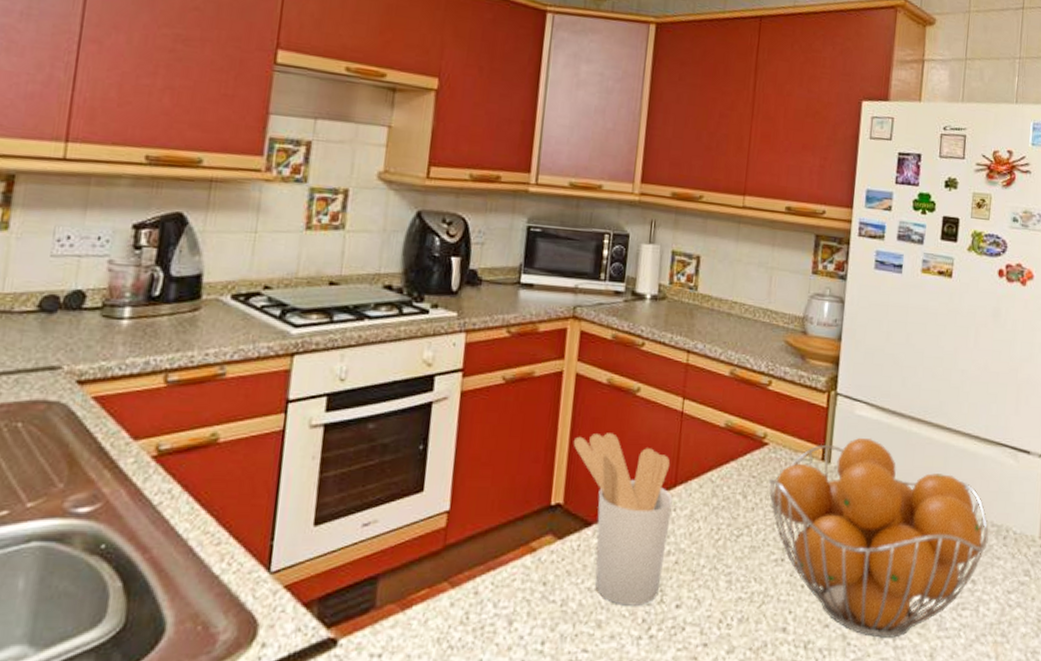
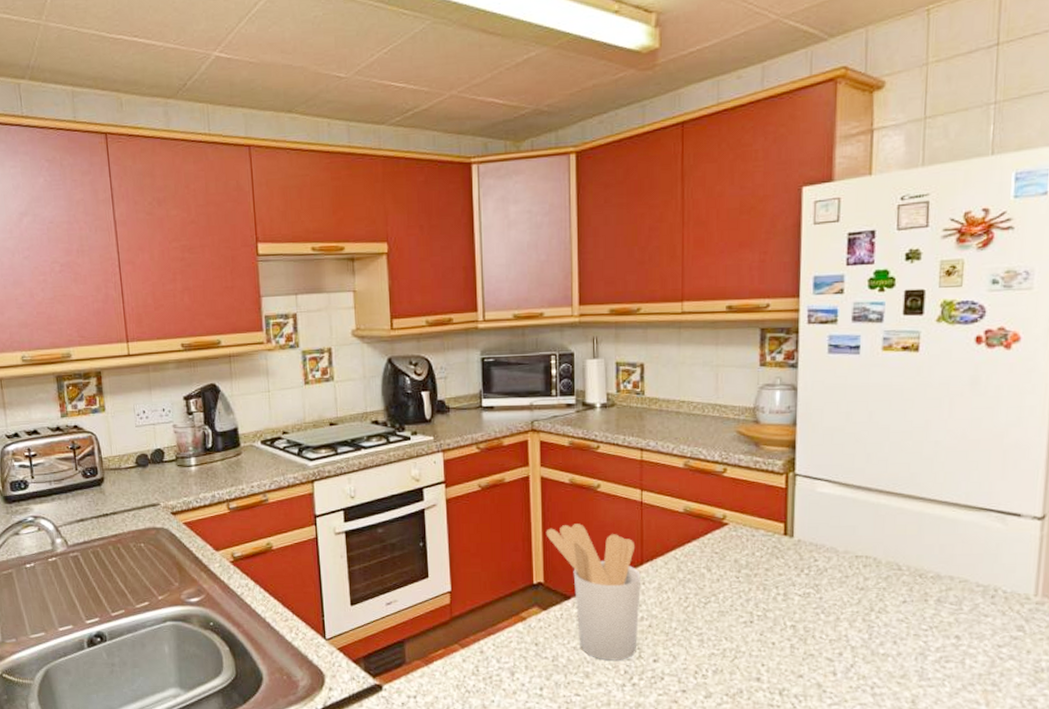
fruit basket: present [768,438,989,638] -> none [731,513,974,686]

